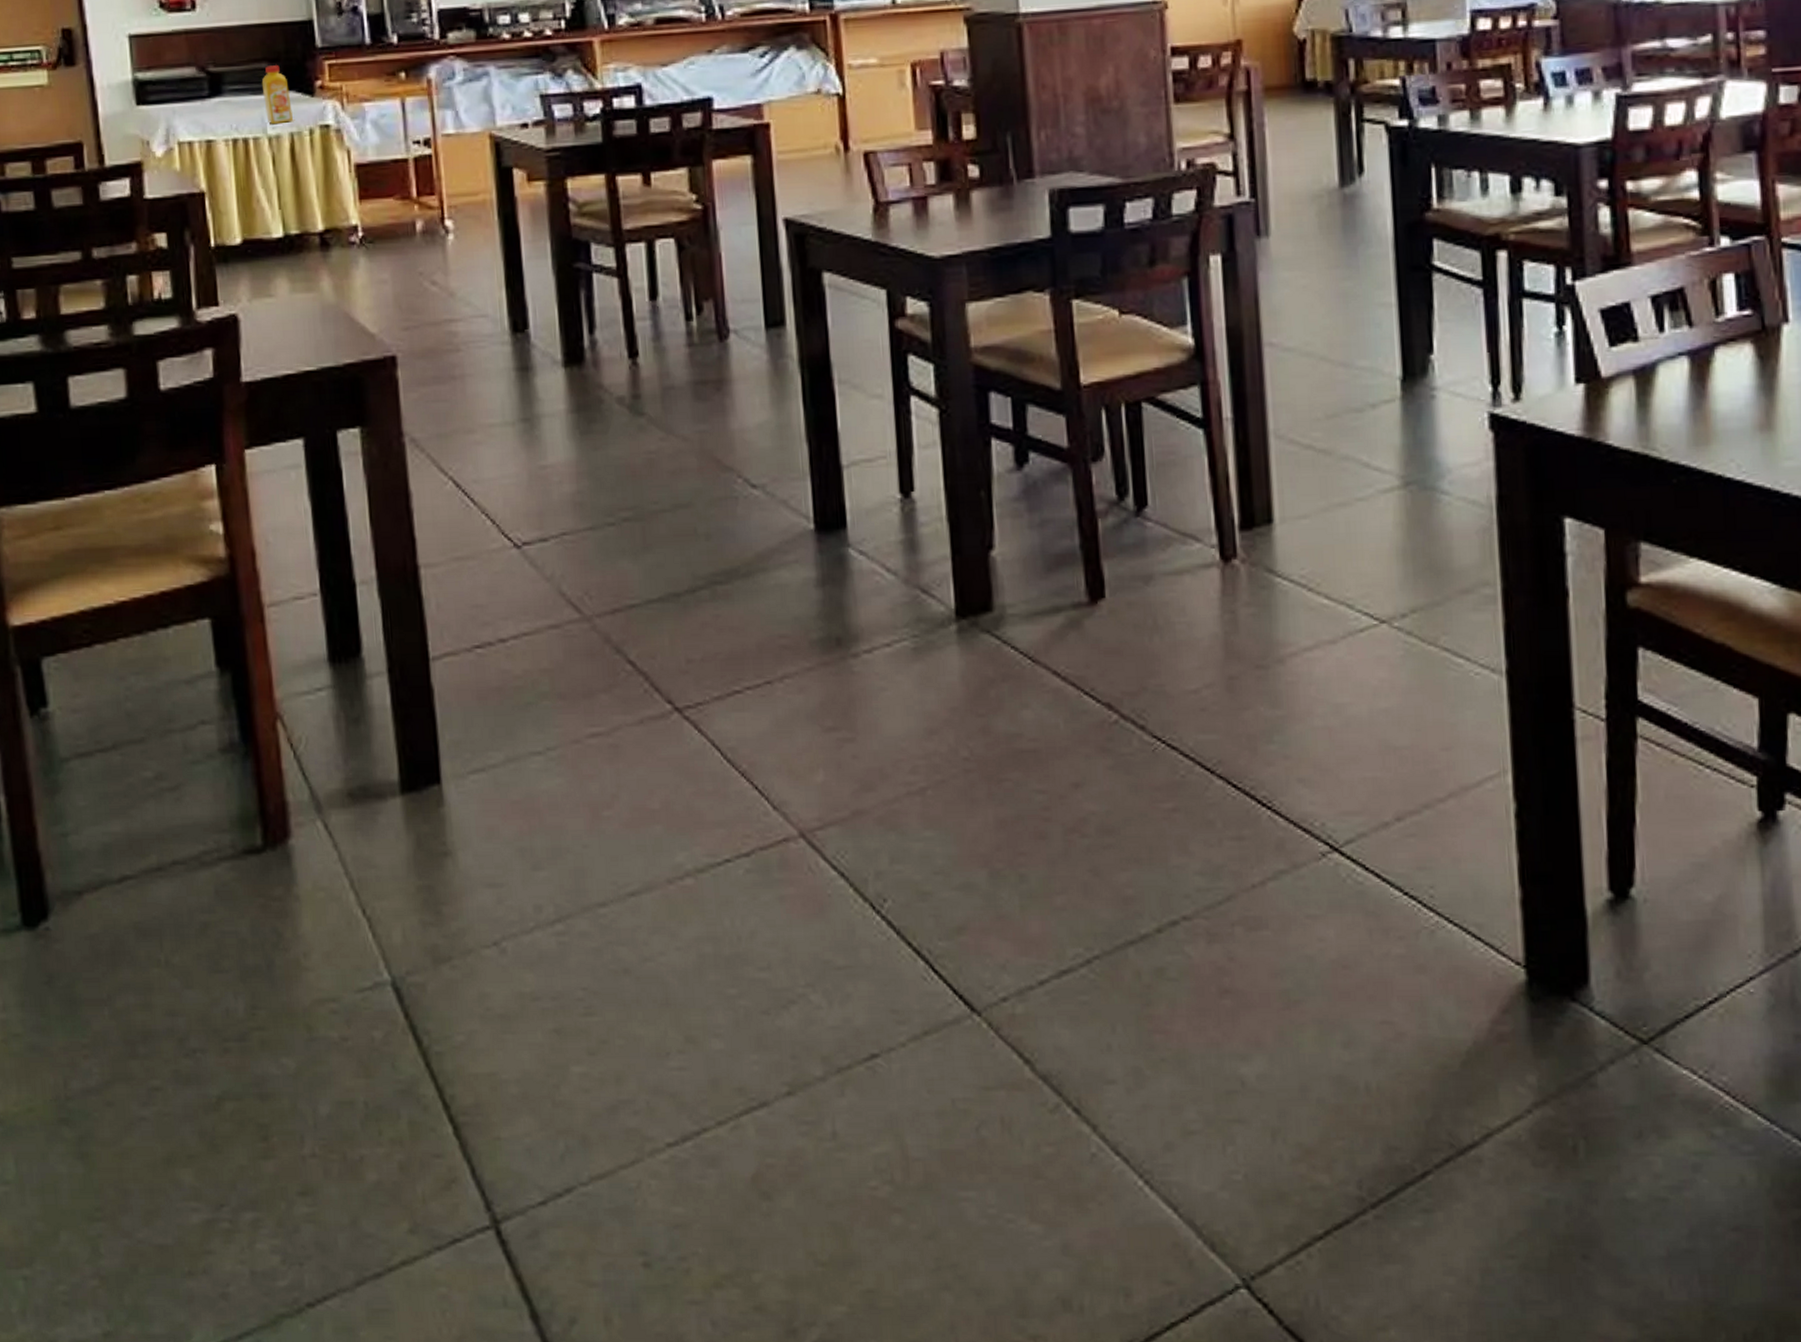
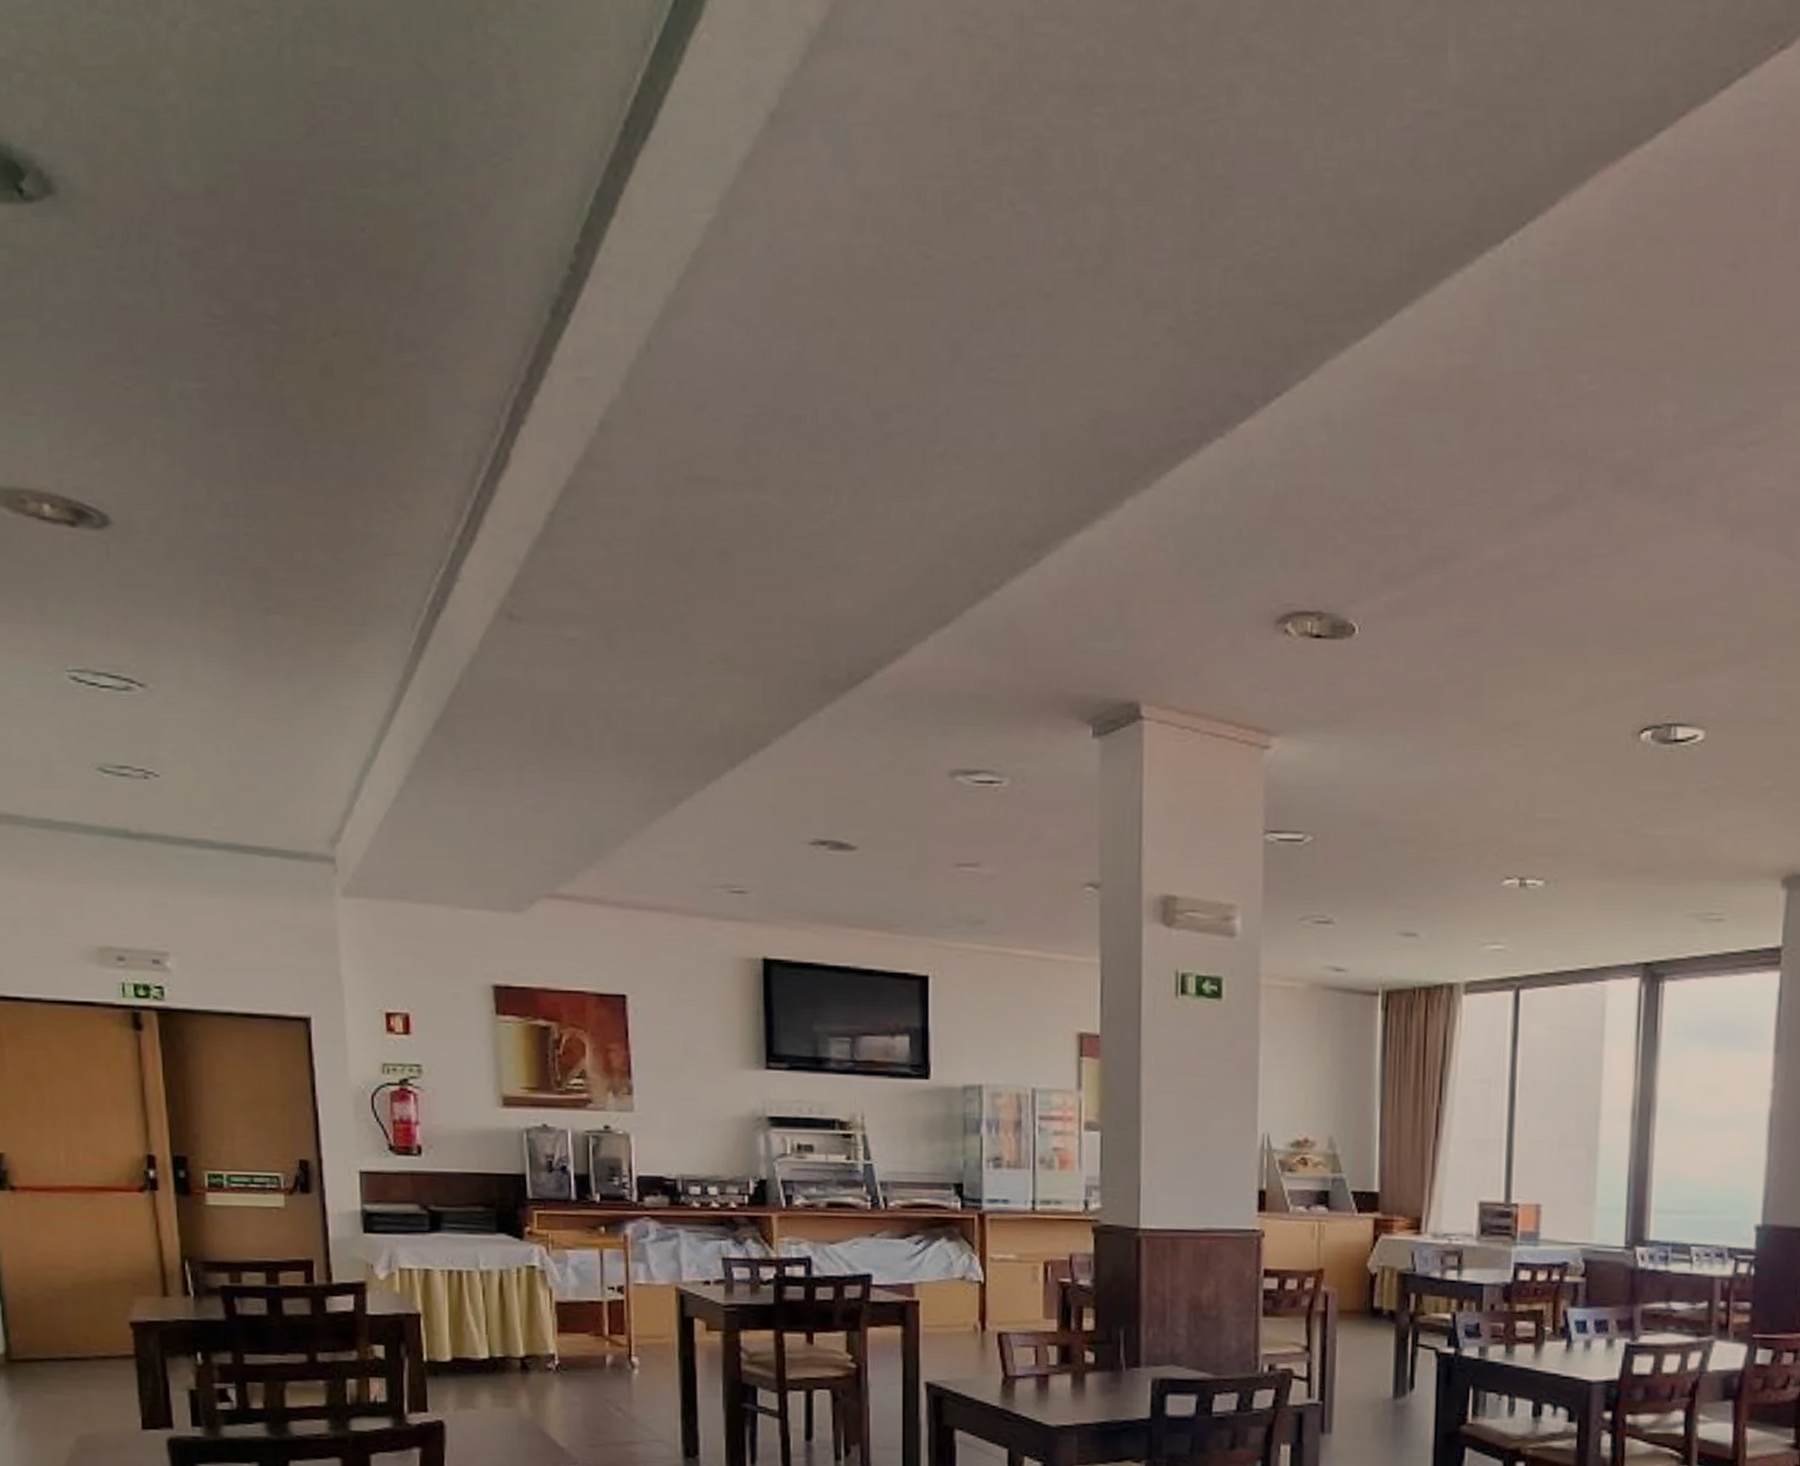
juice bottle: present [261,65,293,125] -> none [476,1210,503,1261]

